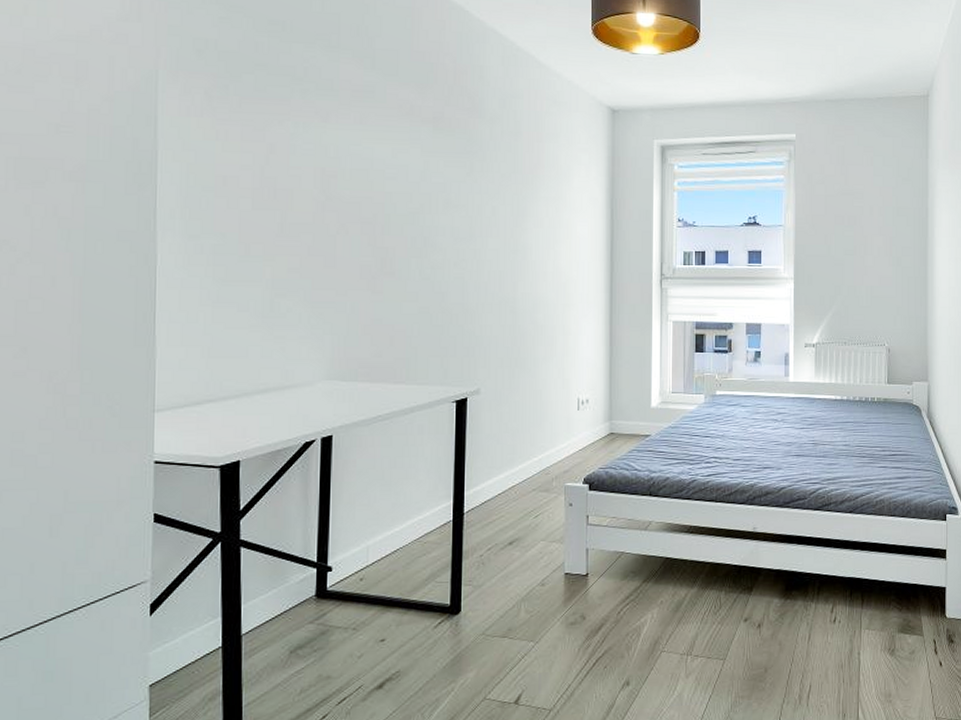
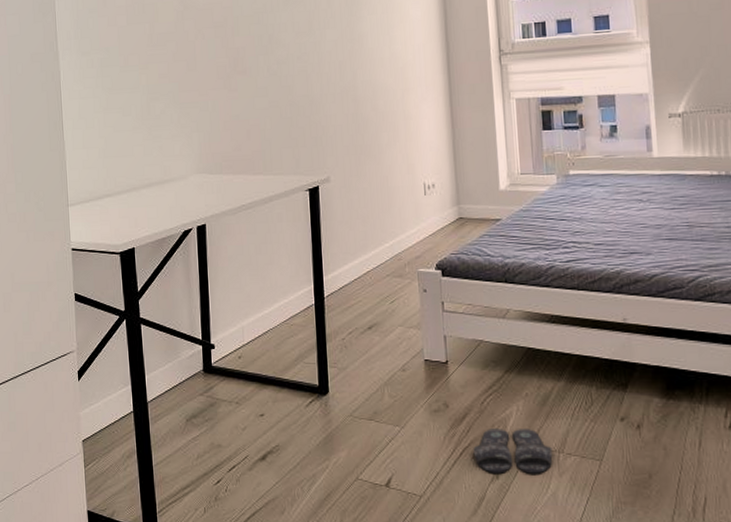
slippers: none [606,635,681,682] -> present [473,429,553,475]

